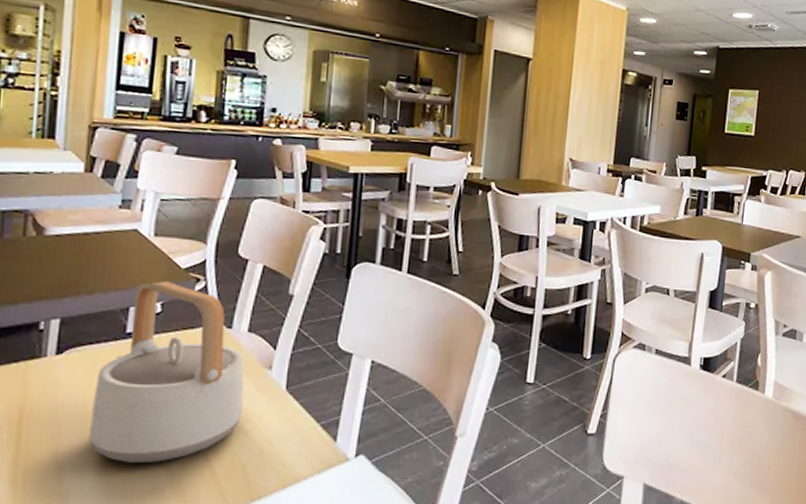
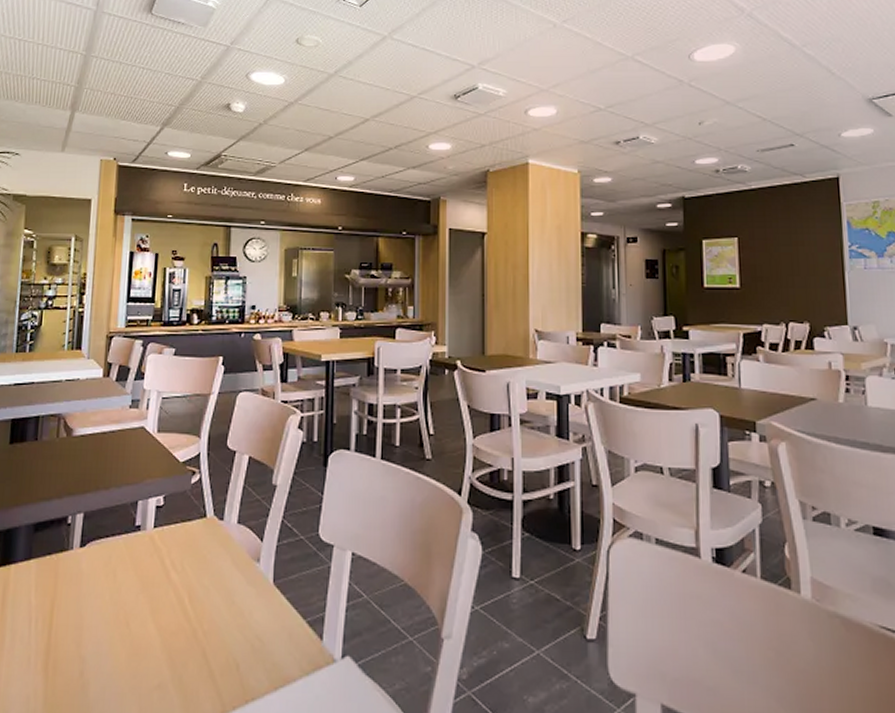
teapot: present [89,281,244,463] -> none [105,475,236,657]

